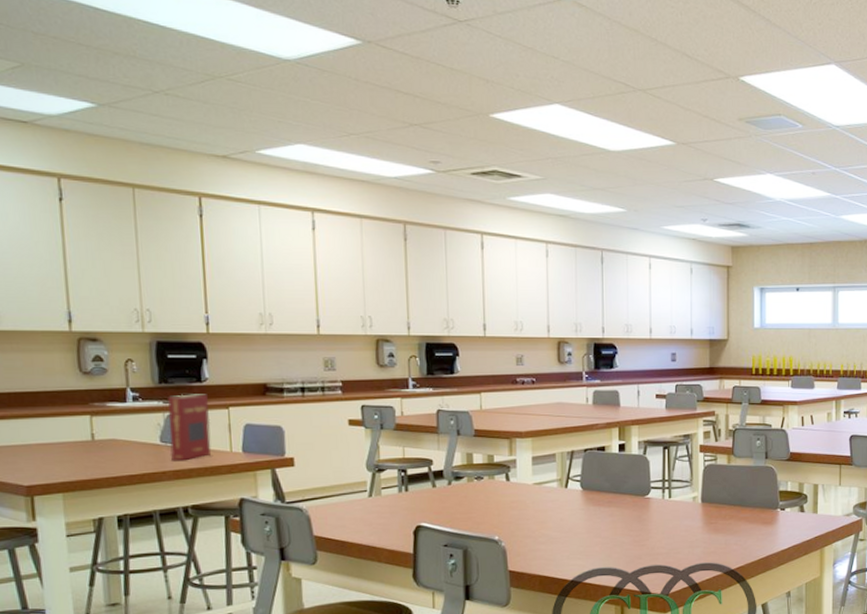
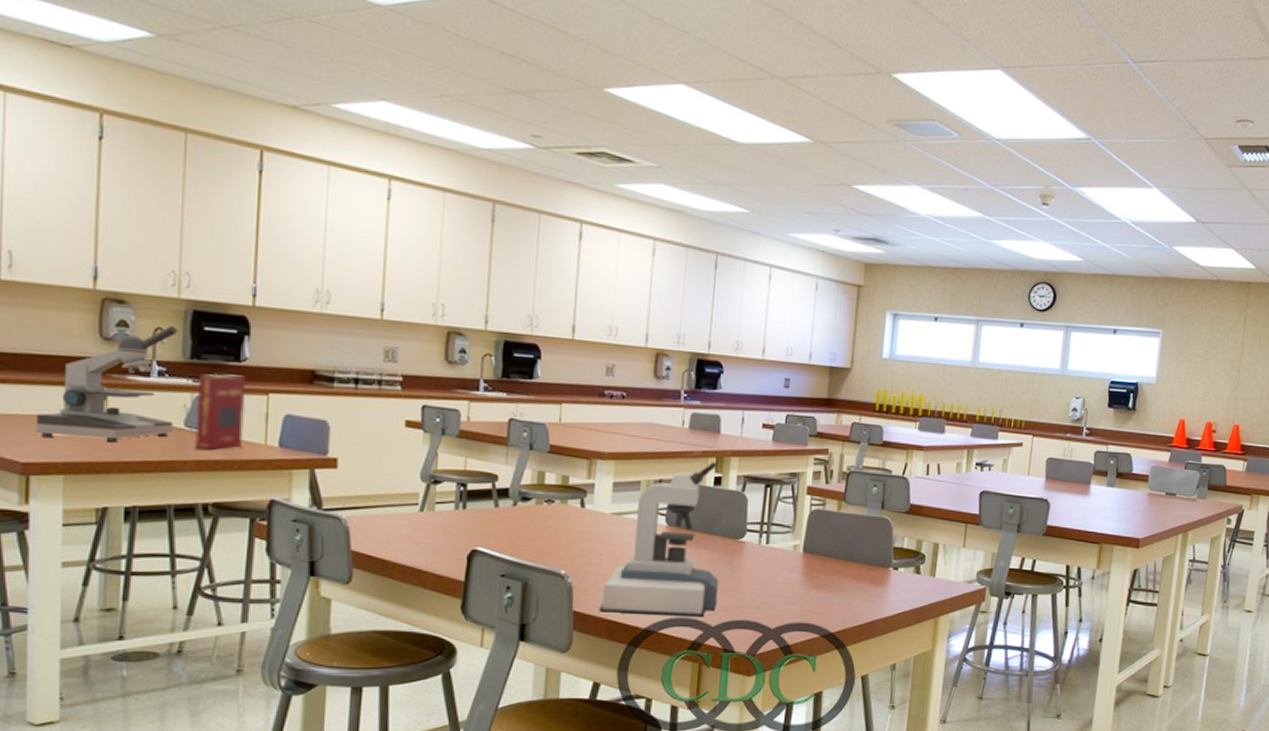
microscope: none [33,356,151,463] -> present [35,325,179,443]
microscope: none [531,431,632,569] -> present [599,461,719,616]

